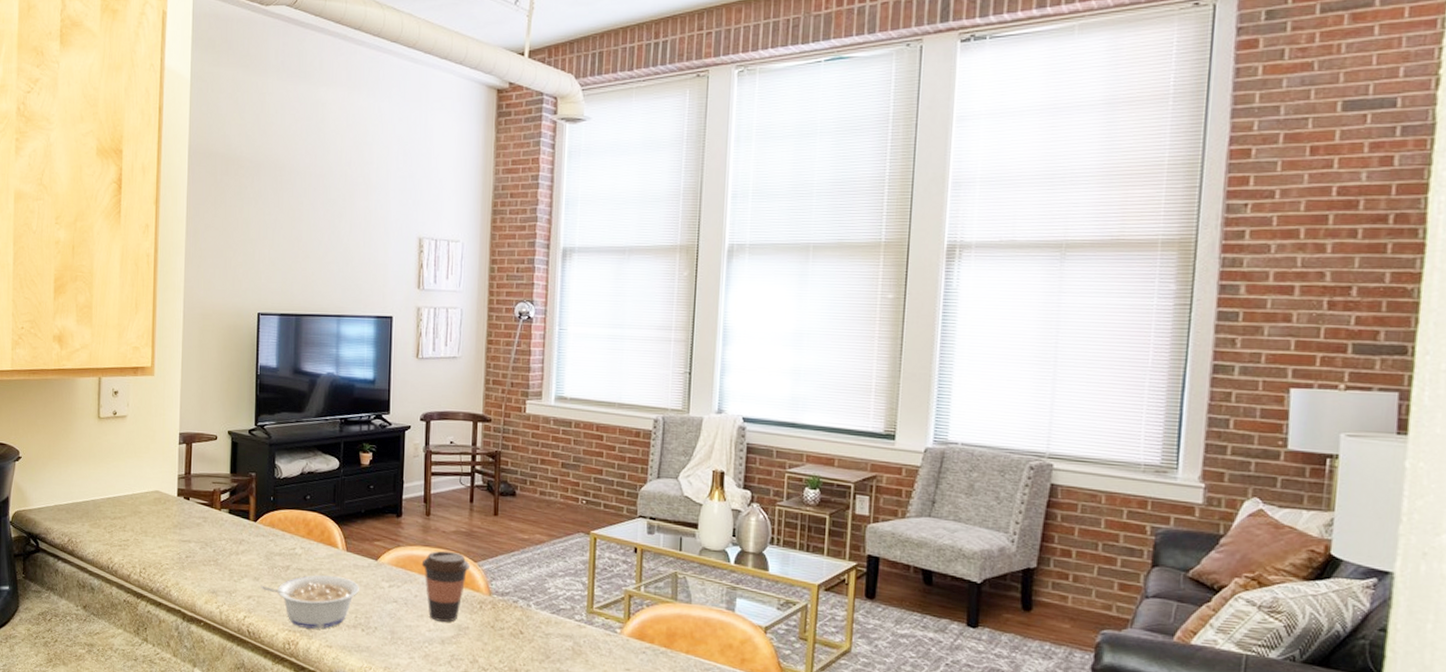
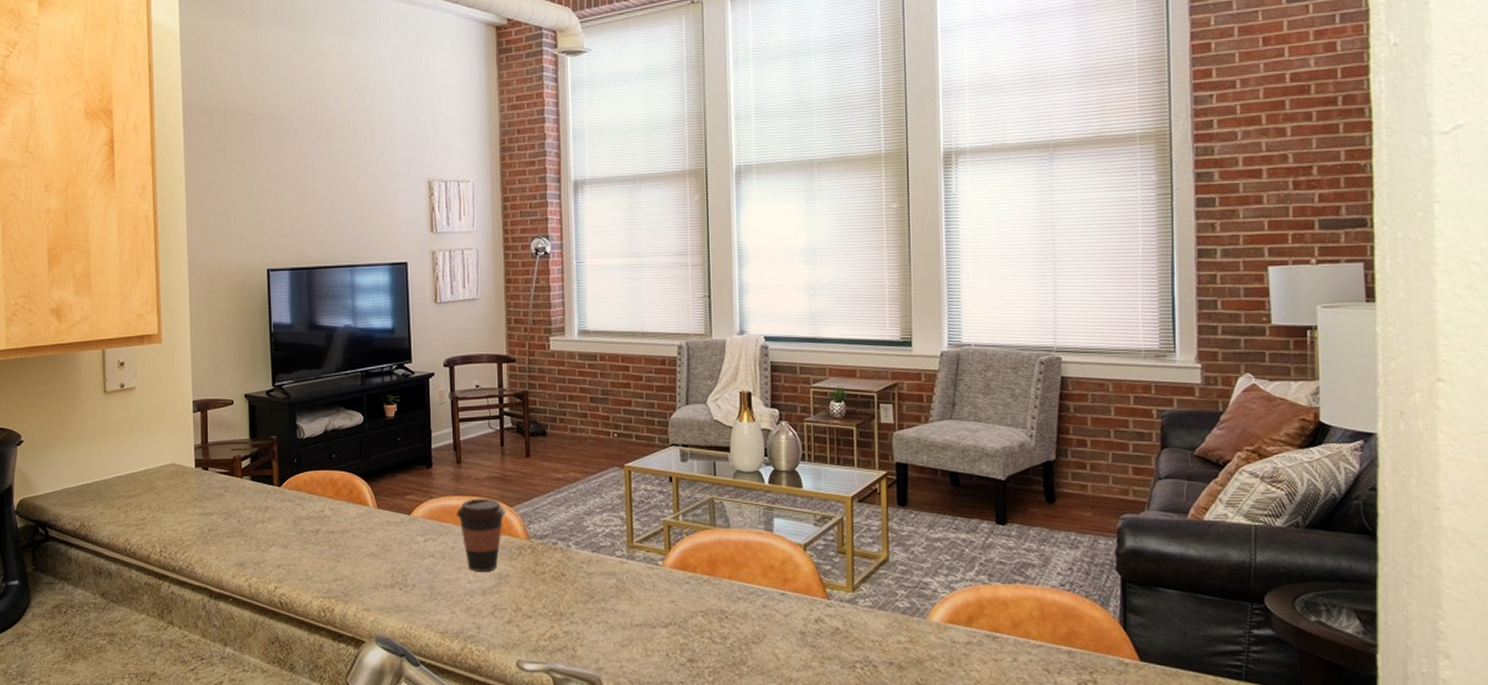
legume: present [260,575,359,629] -> none [290,536,394,593]

